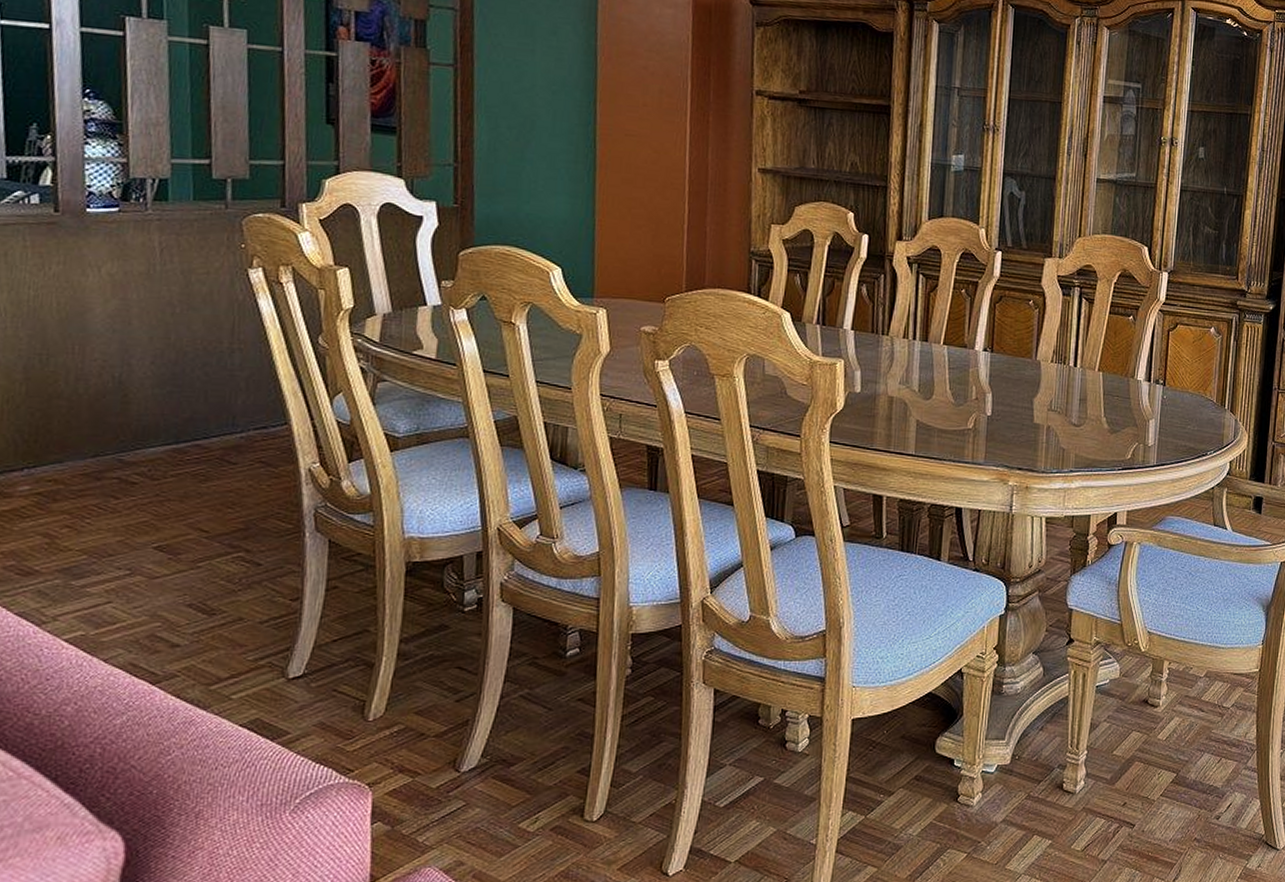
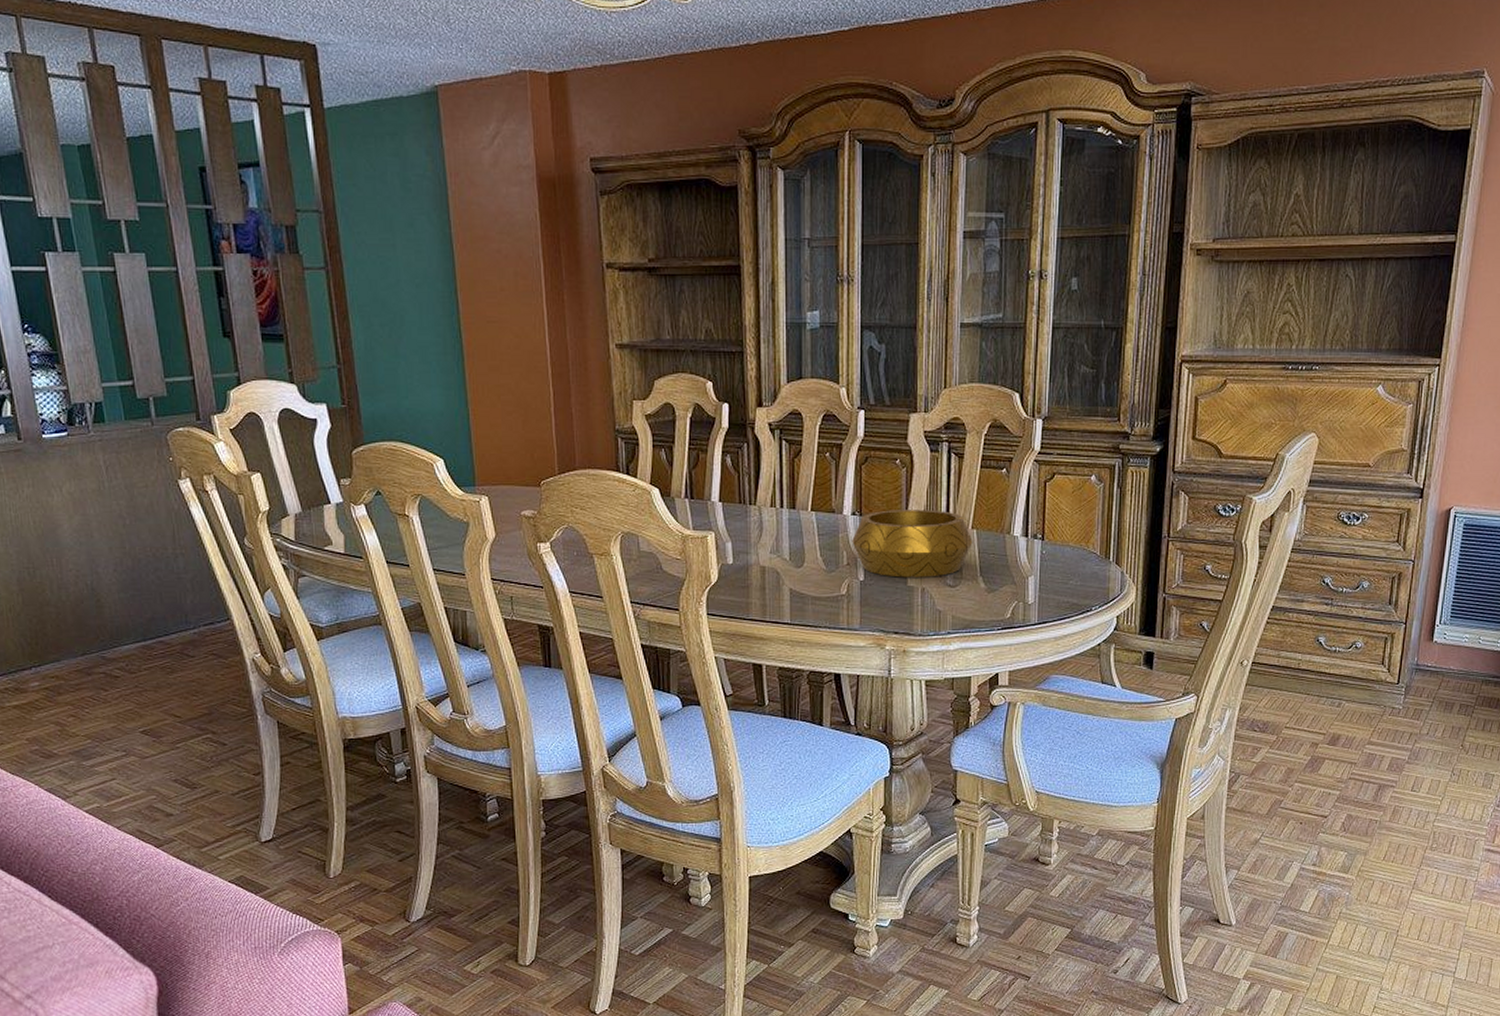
decorative bowl: none [982,348,1099,416] -> present [852,509,973,578]

